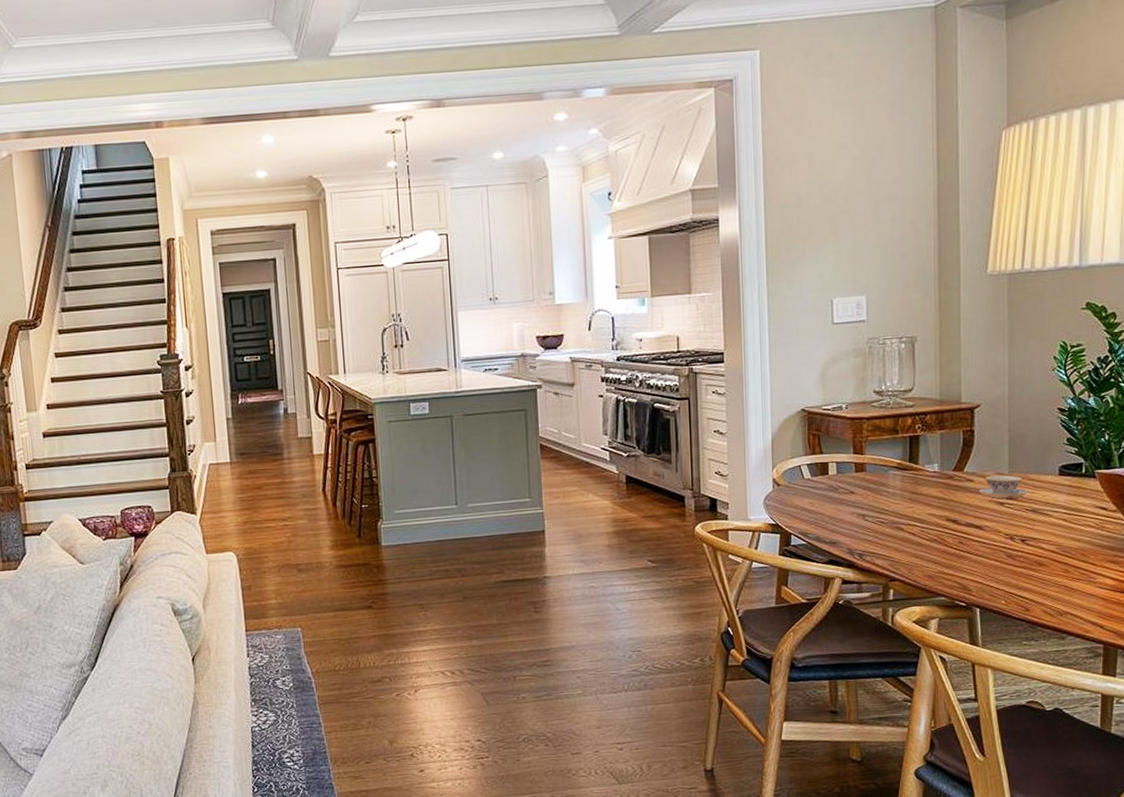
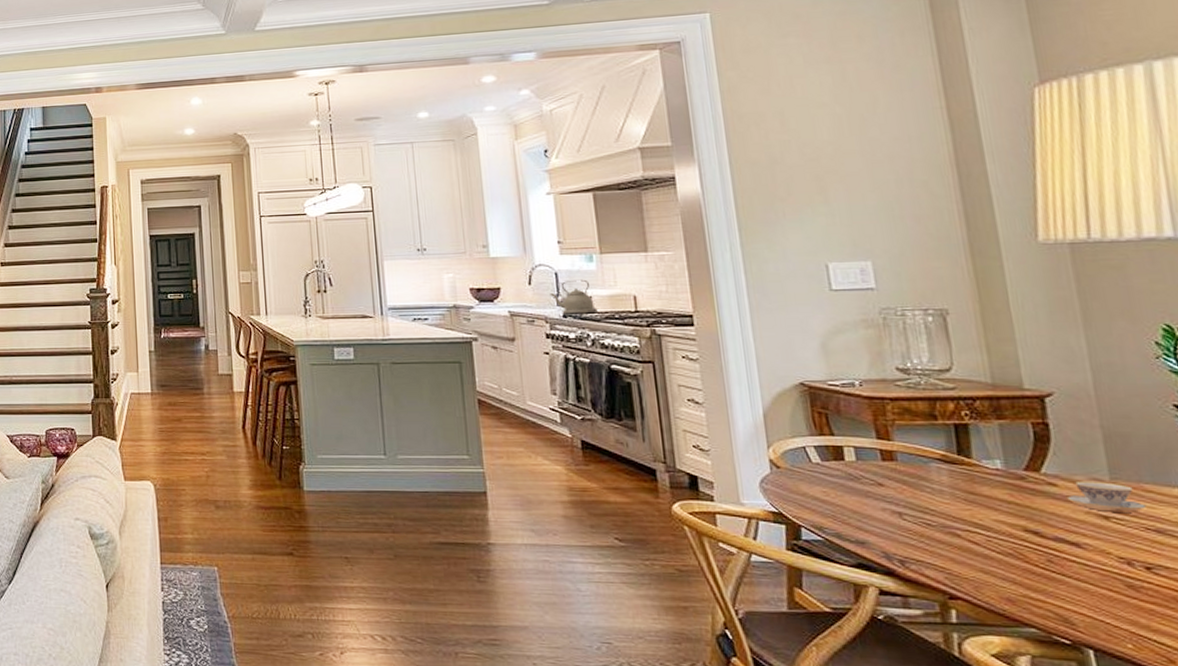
kettle: none [606,323,646,359] -> present [550,279,598,316]

